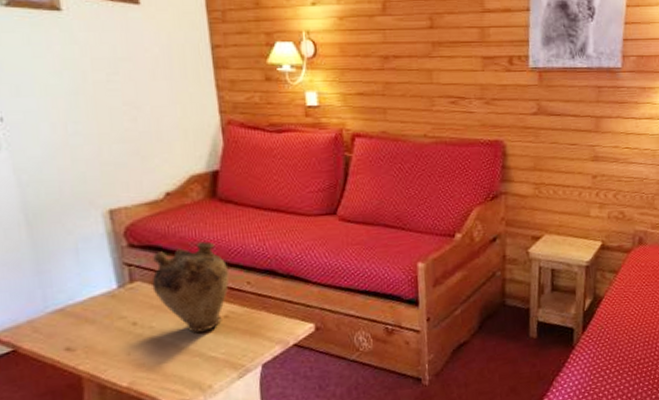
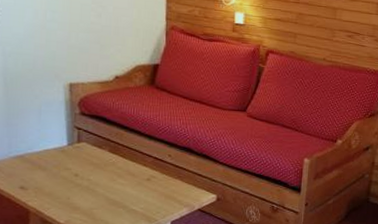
vase: present [152,241,230,333] -> none [94,118,156,189]

